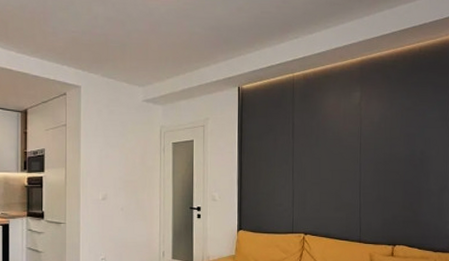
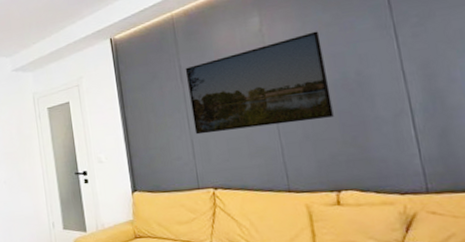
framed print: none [297,113,401,186] -> present [185,31,334,135]

